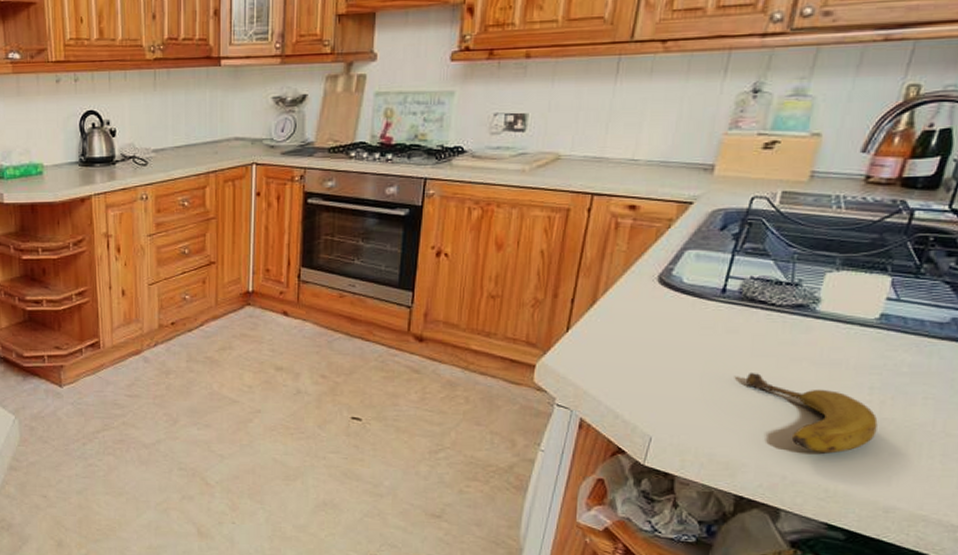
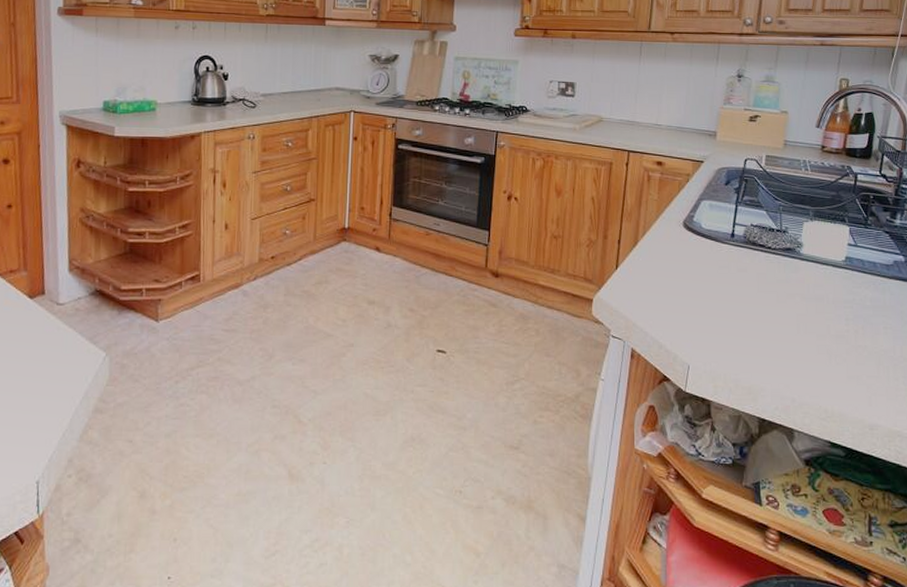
fruit: present [745,372,878,454] -> none [756,305,856,378]

